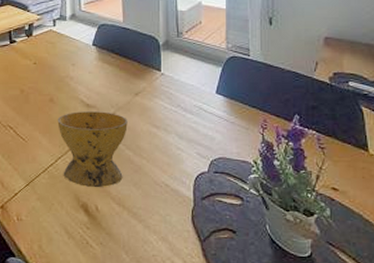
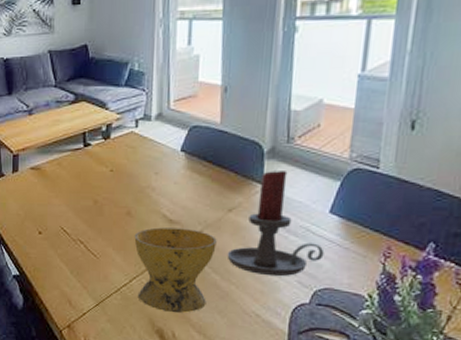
candle holder: none [137,59,216,150] -> present [227,169,325,277]

